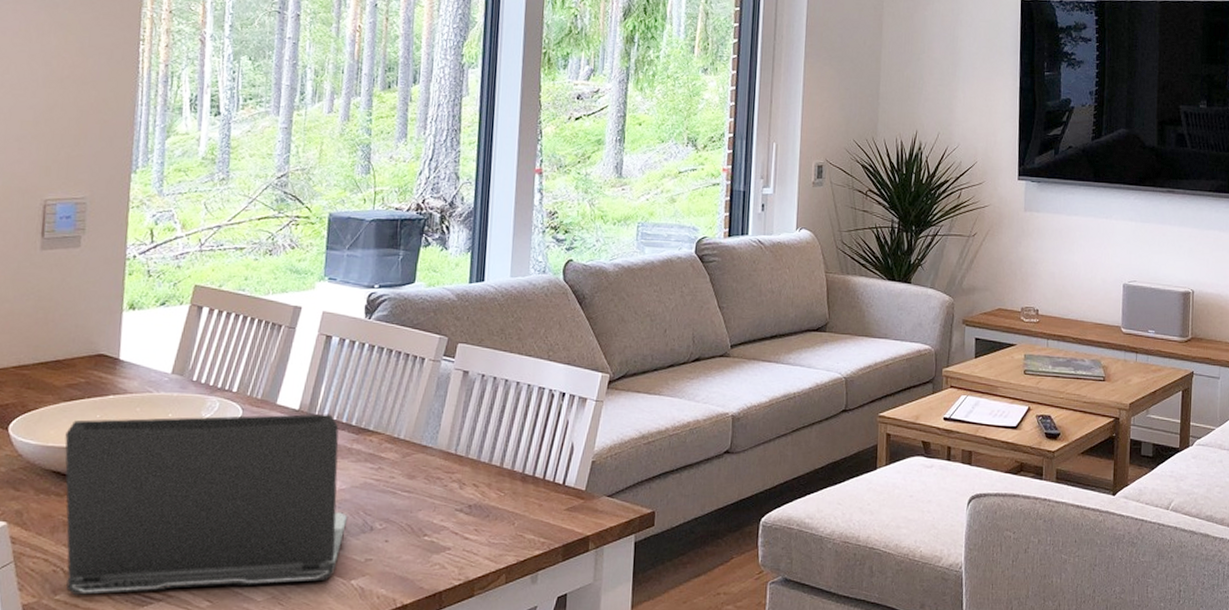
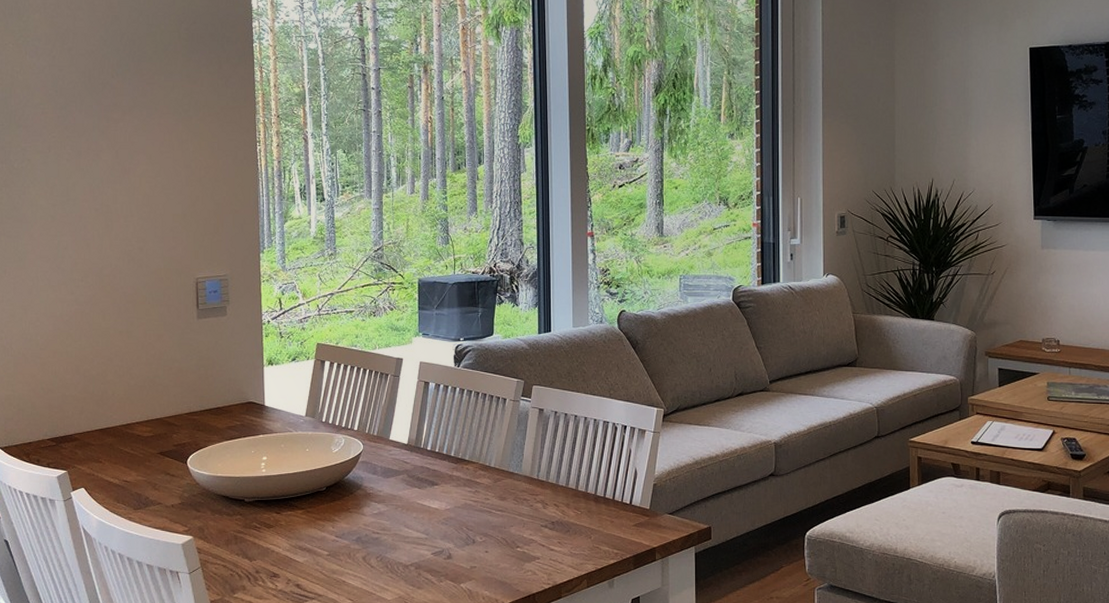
laptop computer: present [64,414,348,596] -> none [230,447,454,595]

